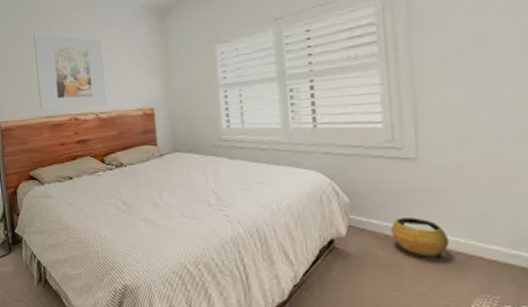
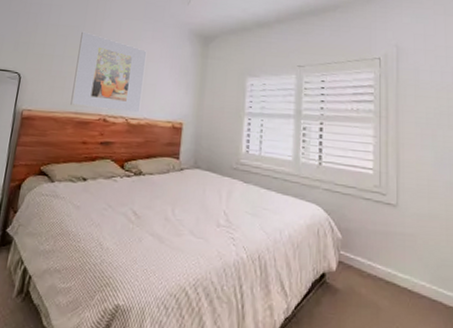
clay pot: present [391,216,450,258] -> none [374,257,418,301]

